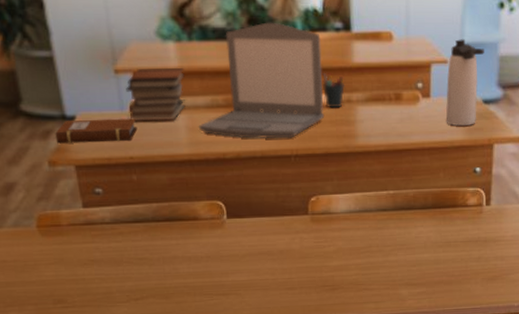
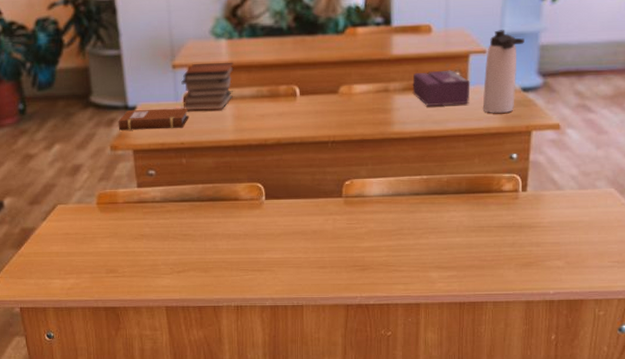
laptop: present [199,22,325,139] -> none [244,19,362,126]
pen holder: present [322,73,346,108] -> none [362,65,384,97]
tissue box: none [375,80,433,118] -> present [412,70,470,106]

